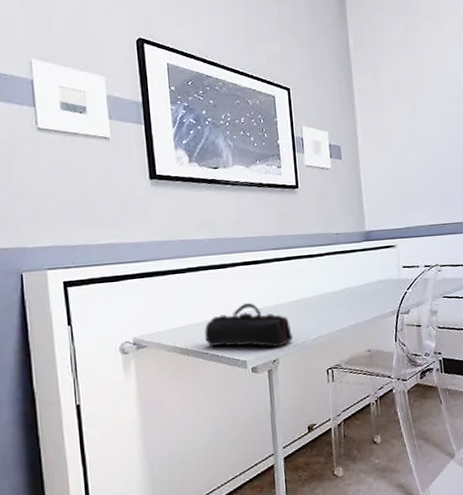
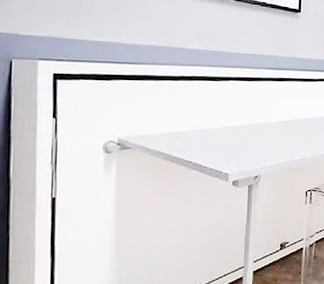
pencil case: present [204,302,293,348] -> none [189,117,277,164]

